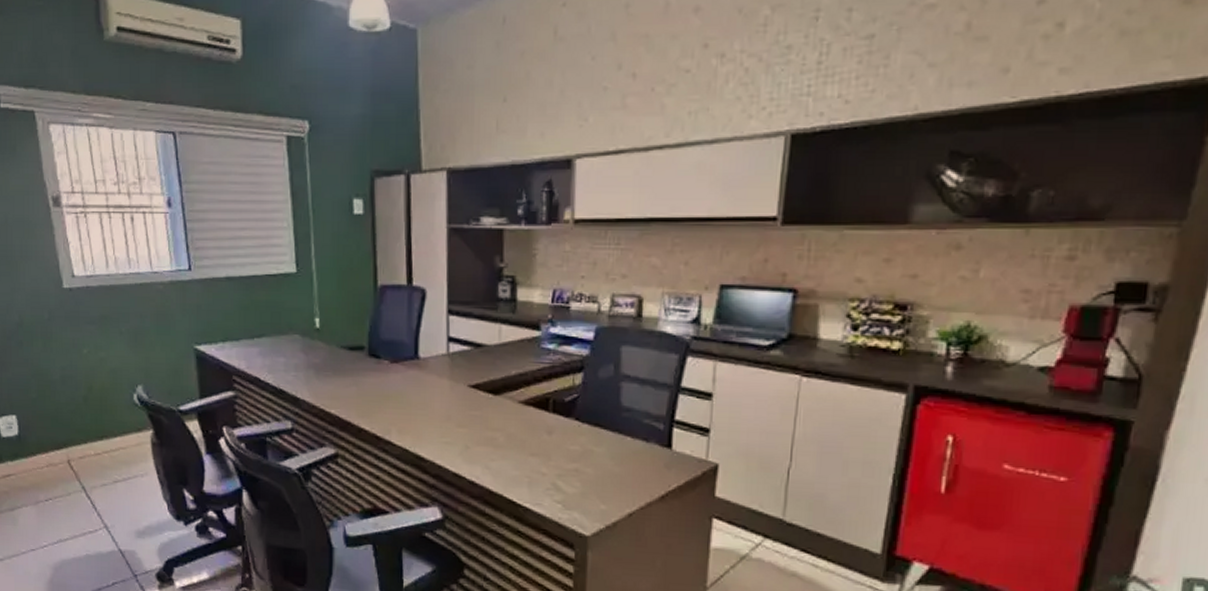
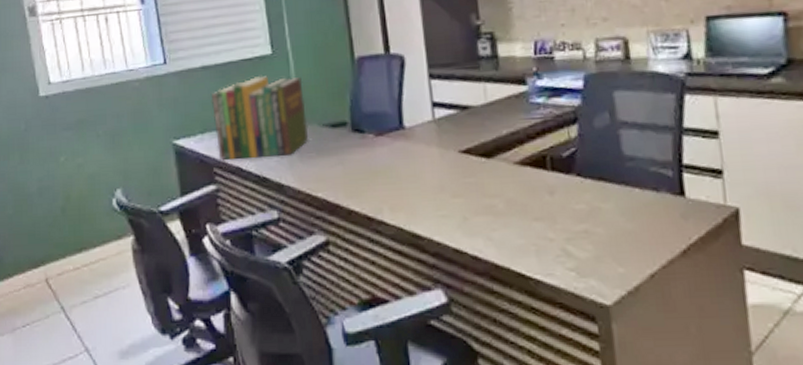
books: none [233,293,327,372] -> present [211,76,309,161]

